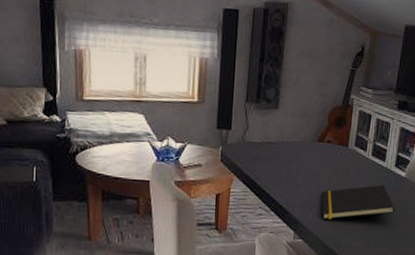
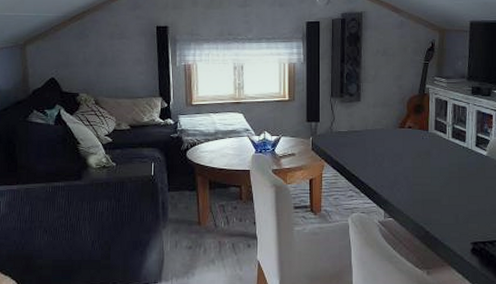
notepad: present [322,185,396,220] -> none [408,164,481,198]

